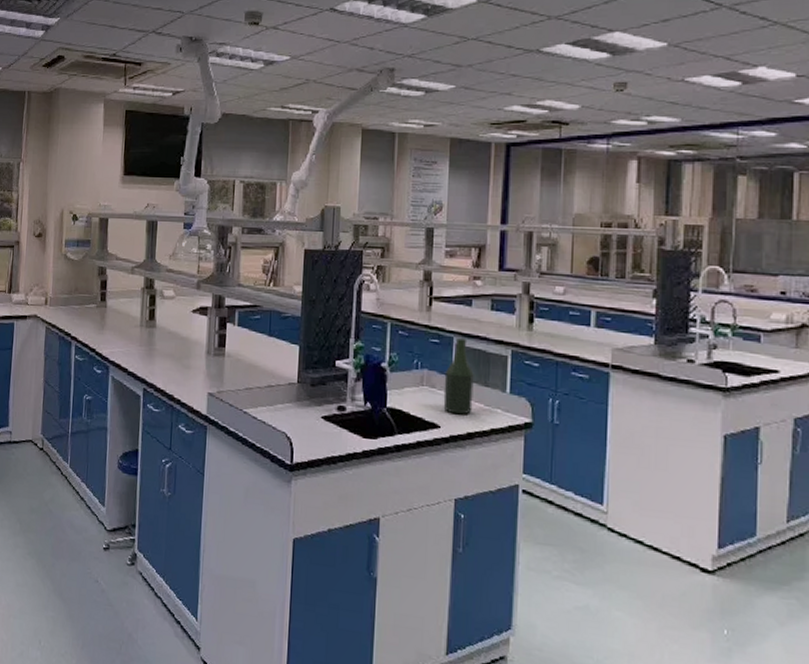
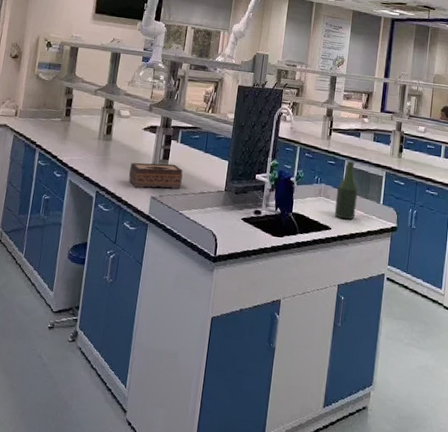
tissue box: none [179,352,244,384] -> present [128,162,183,189]

